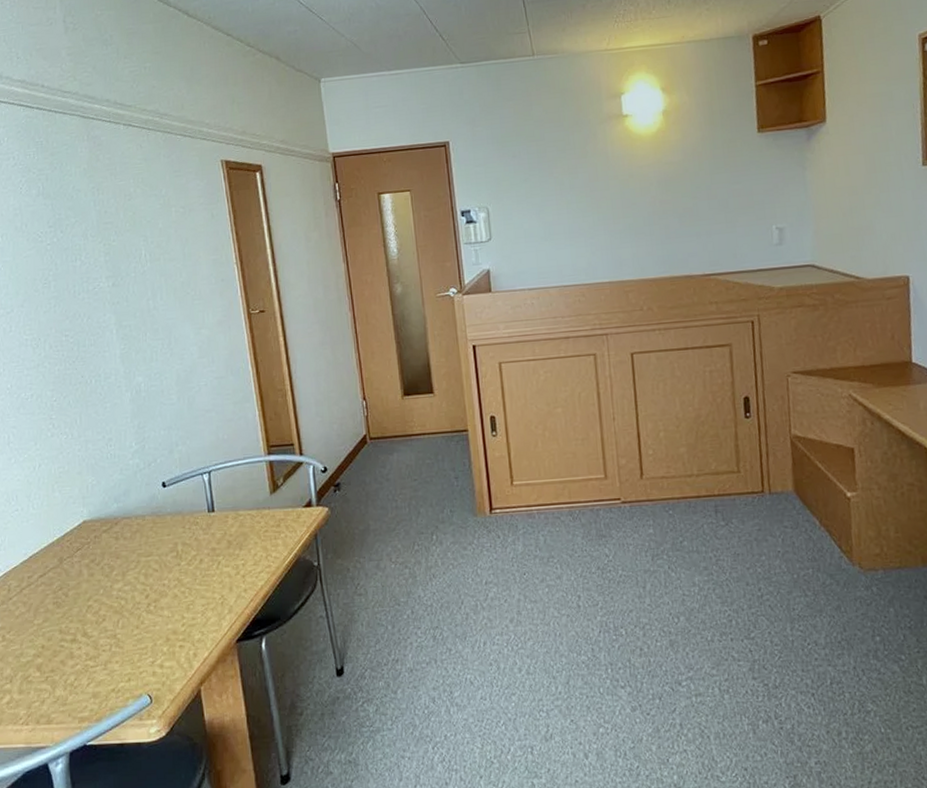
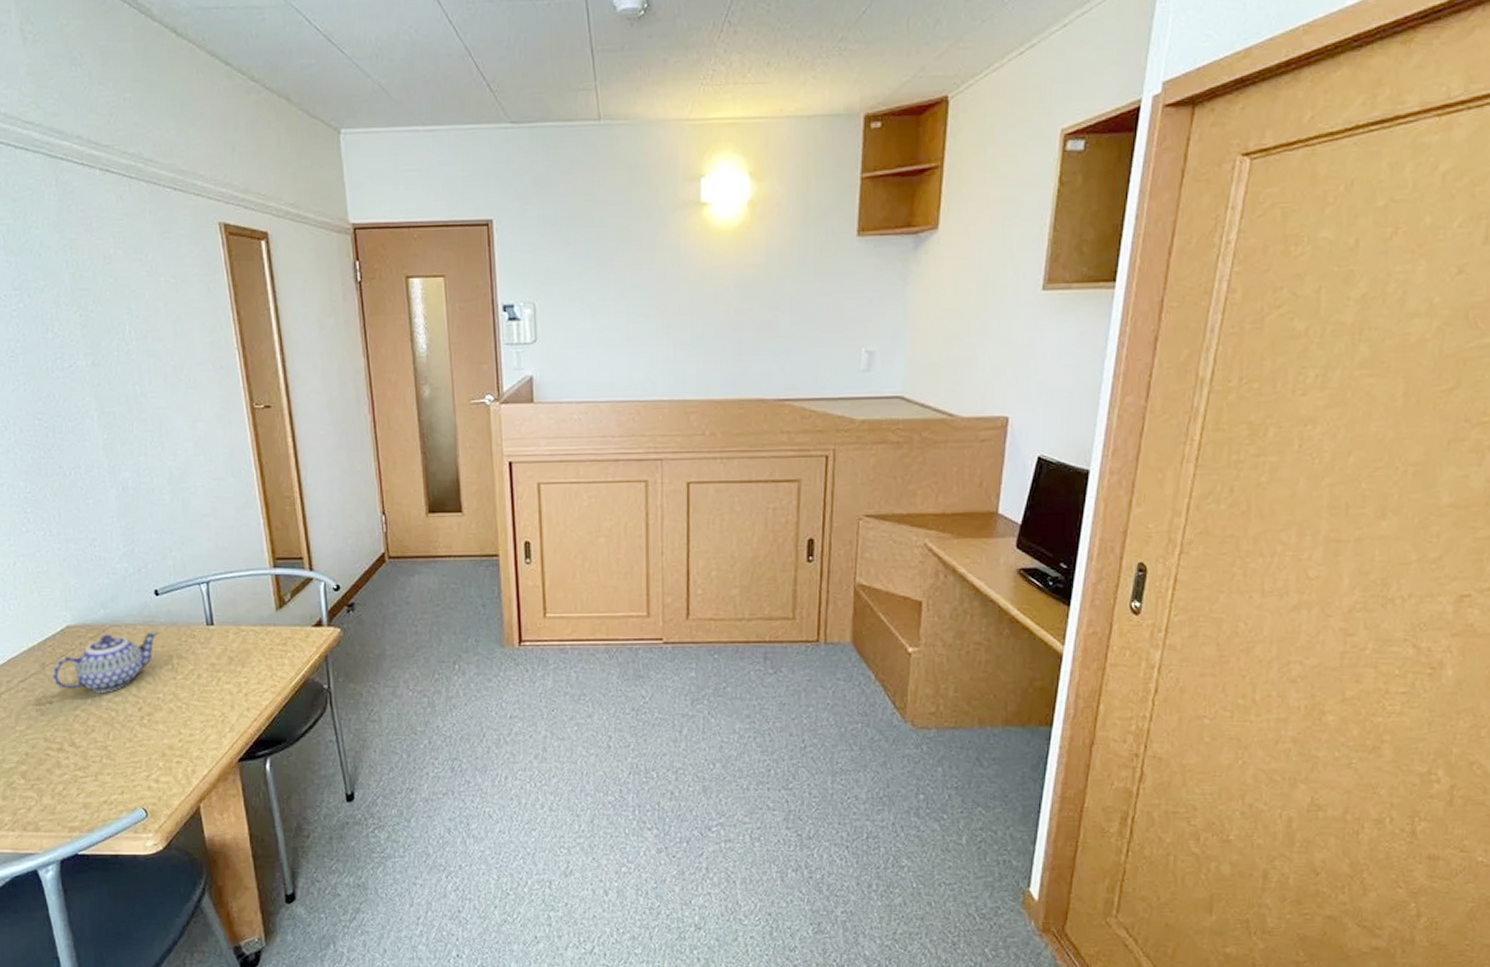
teapot: none [69,521,166,583] -> present [52,631,159,693]

